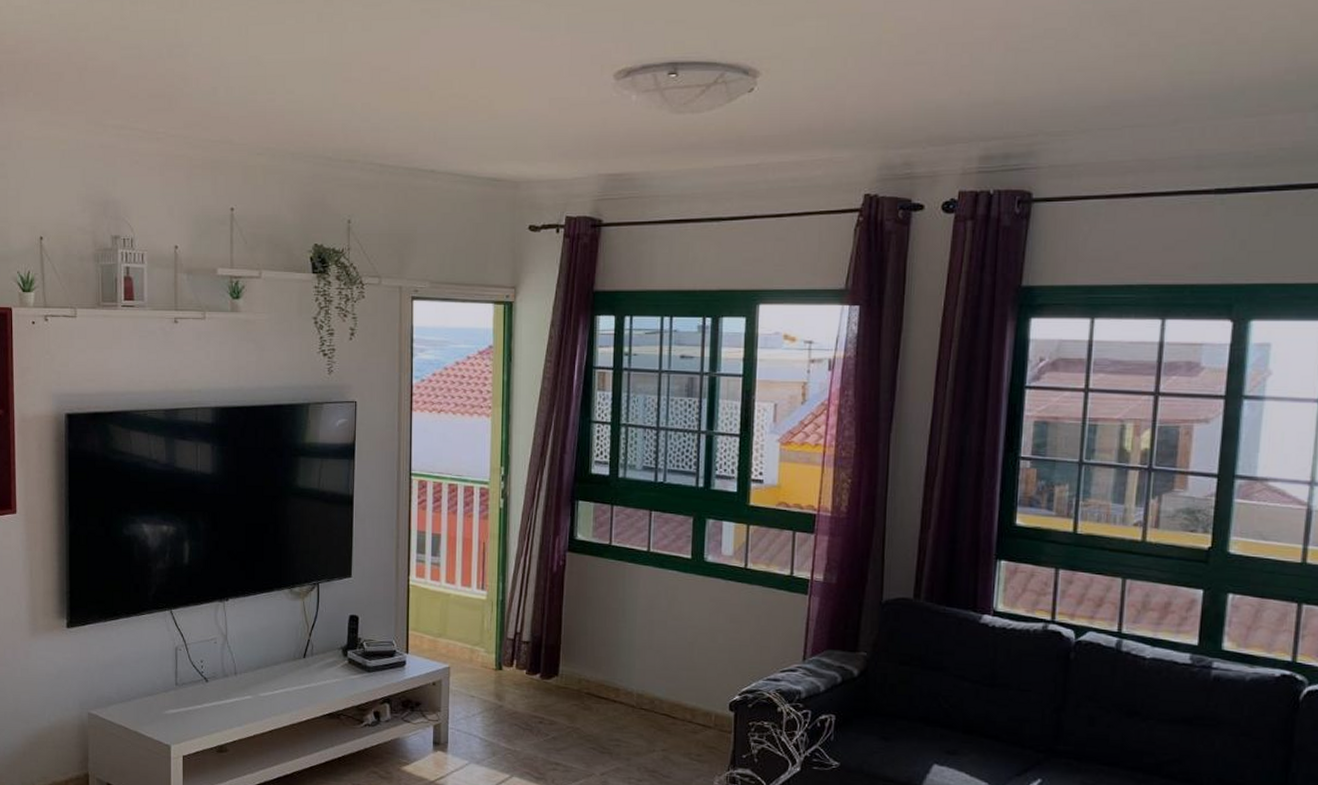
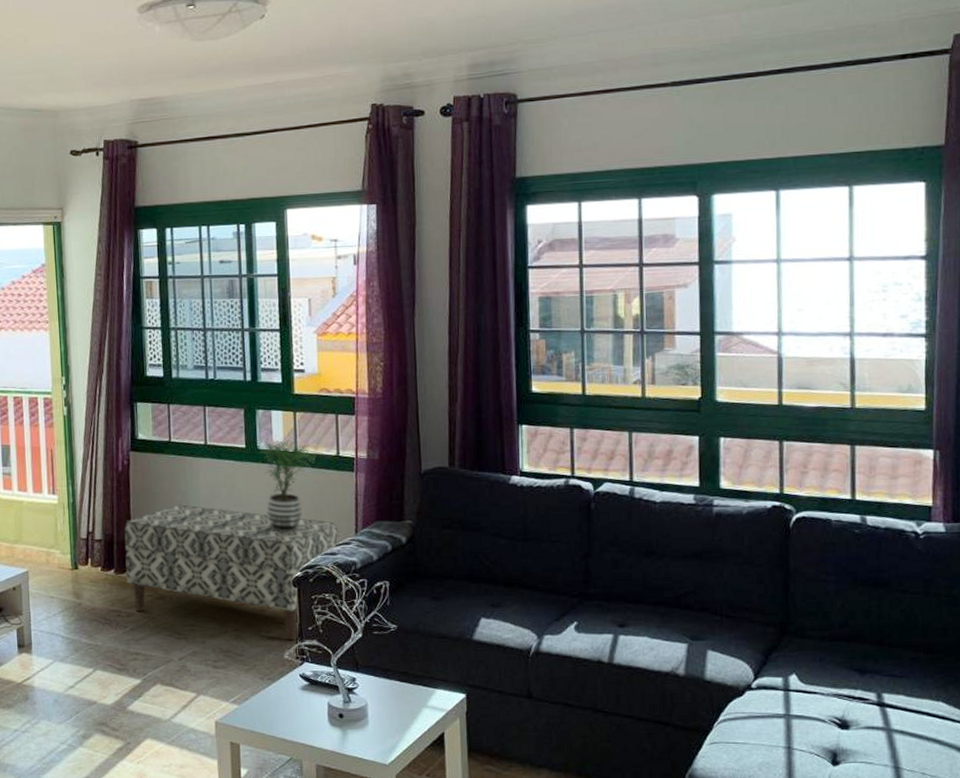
bench: none [552,612,785,767] -> present [124,505,339,641]
potted plant: none [705,551,767,652] -> present [259,438,316,532]

